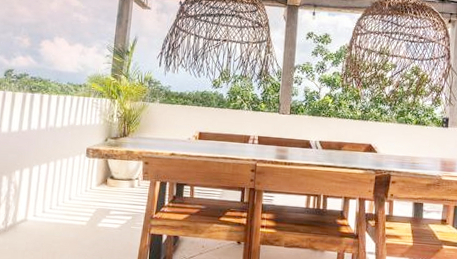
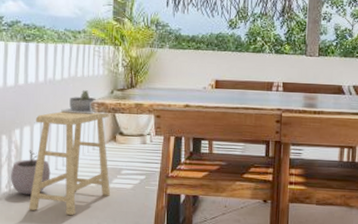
plant pot: none [7,190,45,232] -> present [11,150,51,195]
stool: none [21,156,103,252] -> present [28,111,111,216]
succulent planter: none [59,137,91,159] -> present [61,90,96,114]

